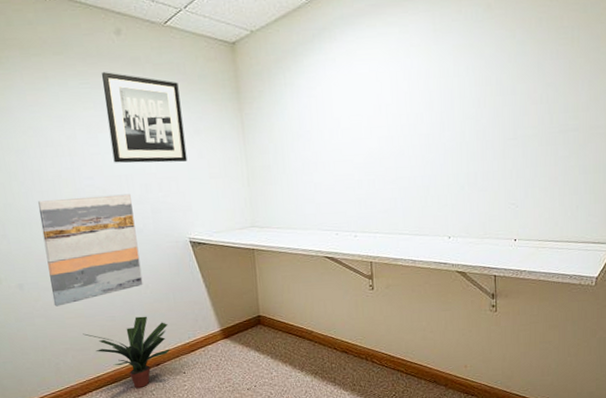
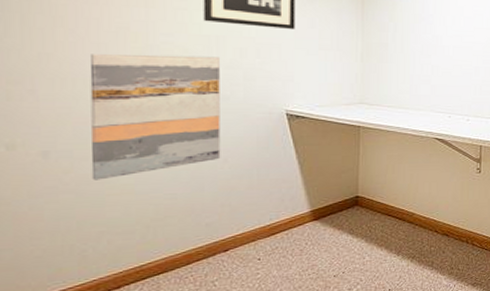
potted plant: present [83,316,170,389] -> none [128,194,246,279]

